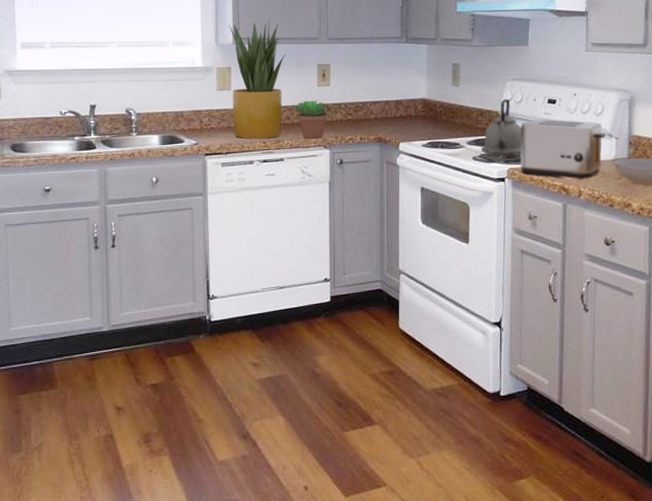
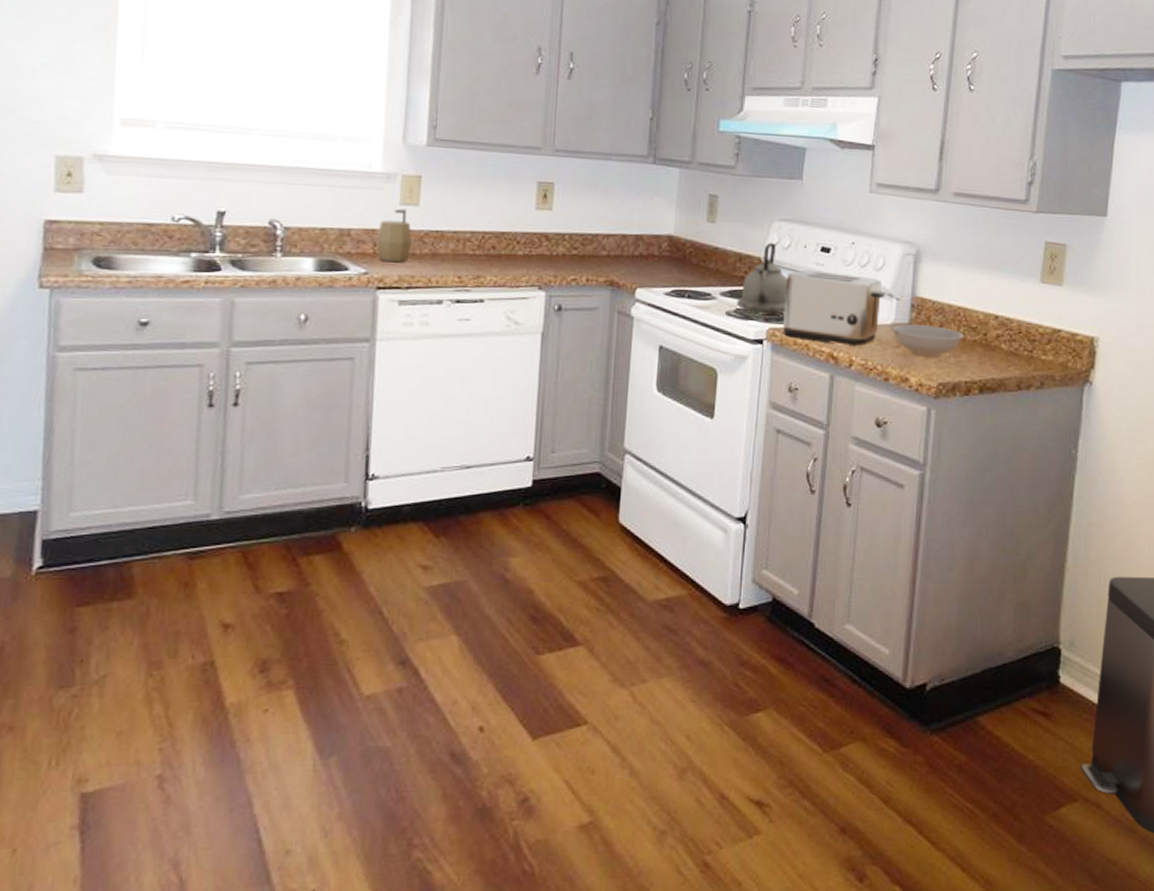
soap dispenser: none [202,93,227,135] -> present [376,208,412,263]
planter: present [229,19,286,140] -> none [419,118,497,273]
succulent plant: present [292,99,330,139] -> none [501,225,550,277]

